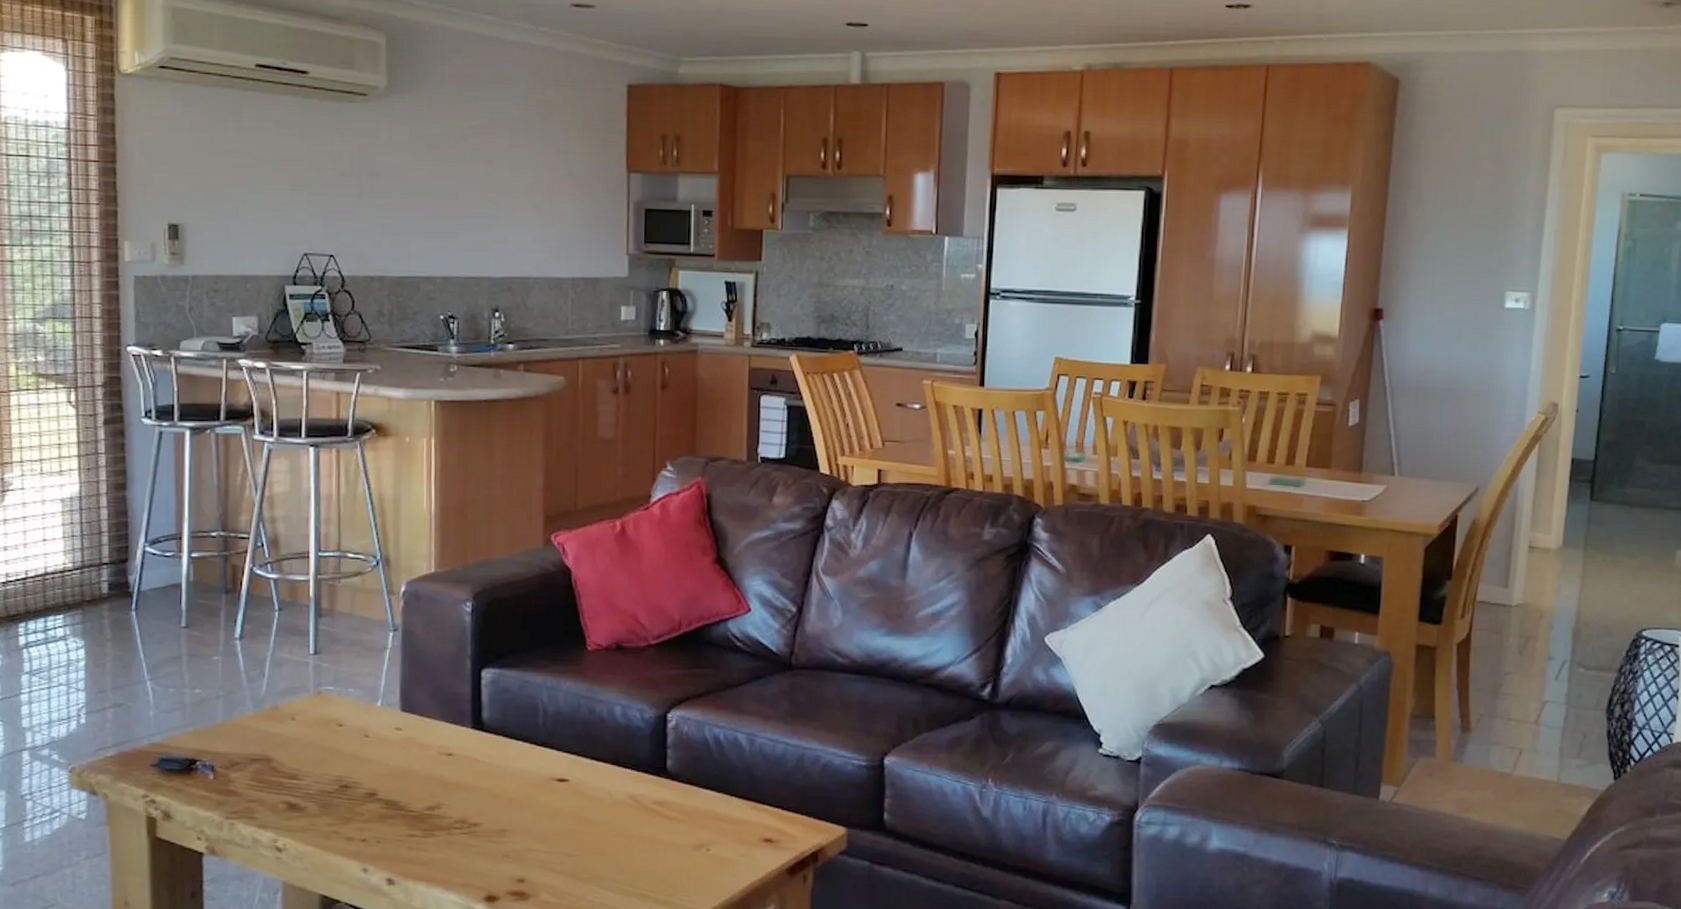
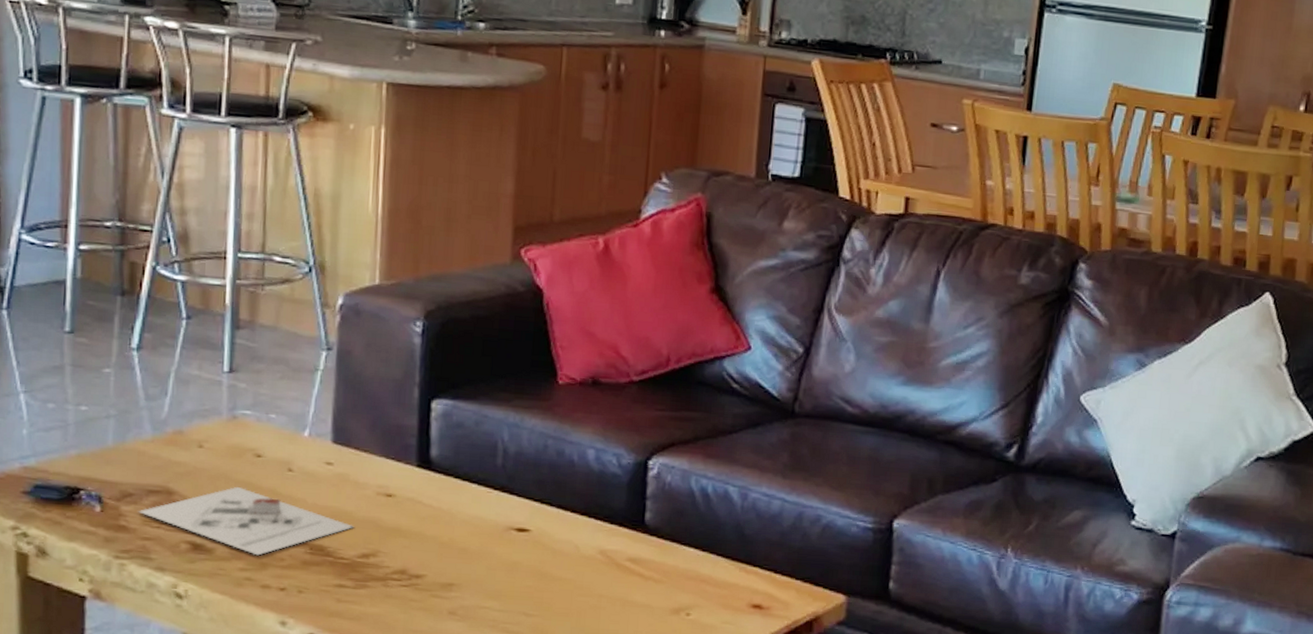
architectural model: none [244,752,421,812] -> present [138,486,354,556]

